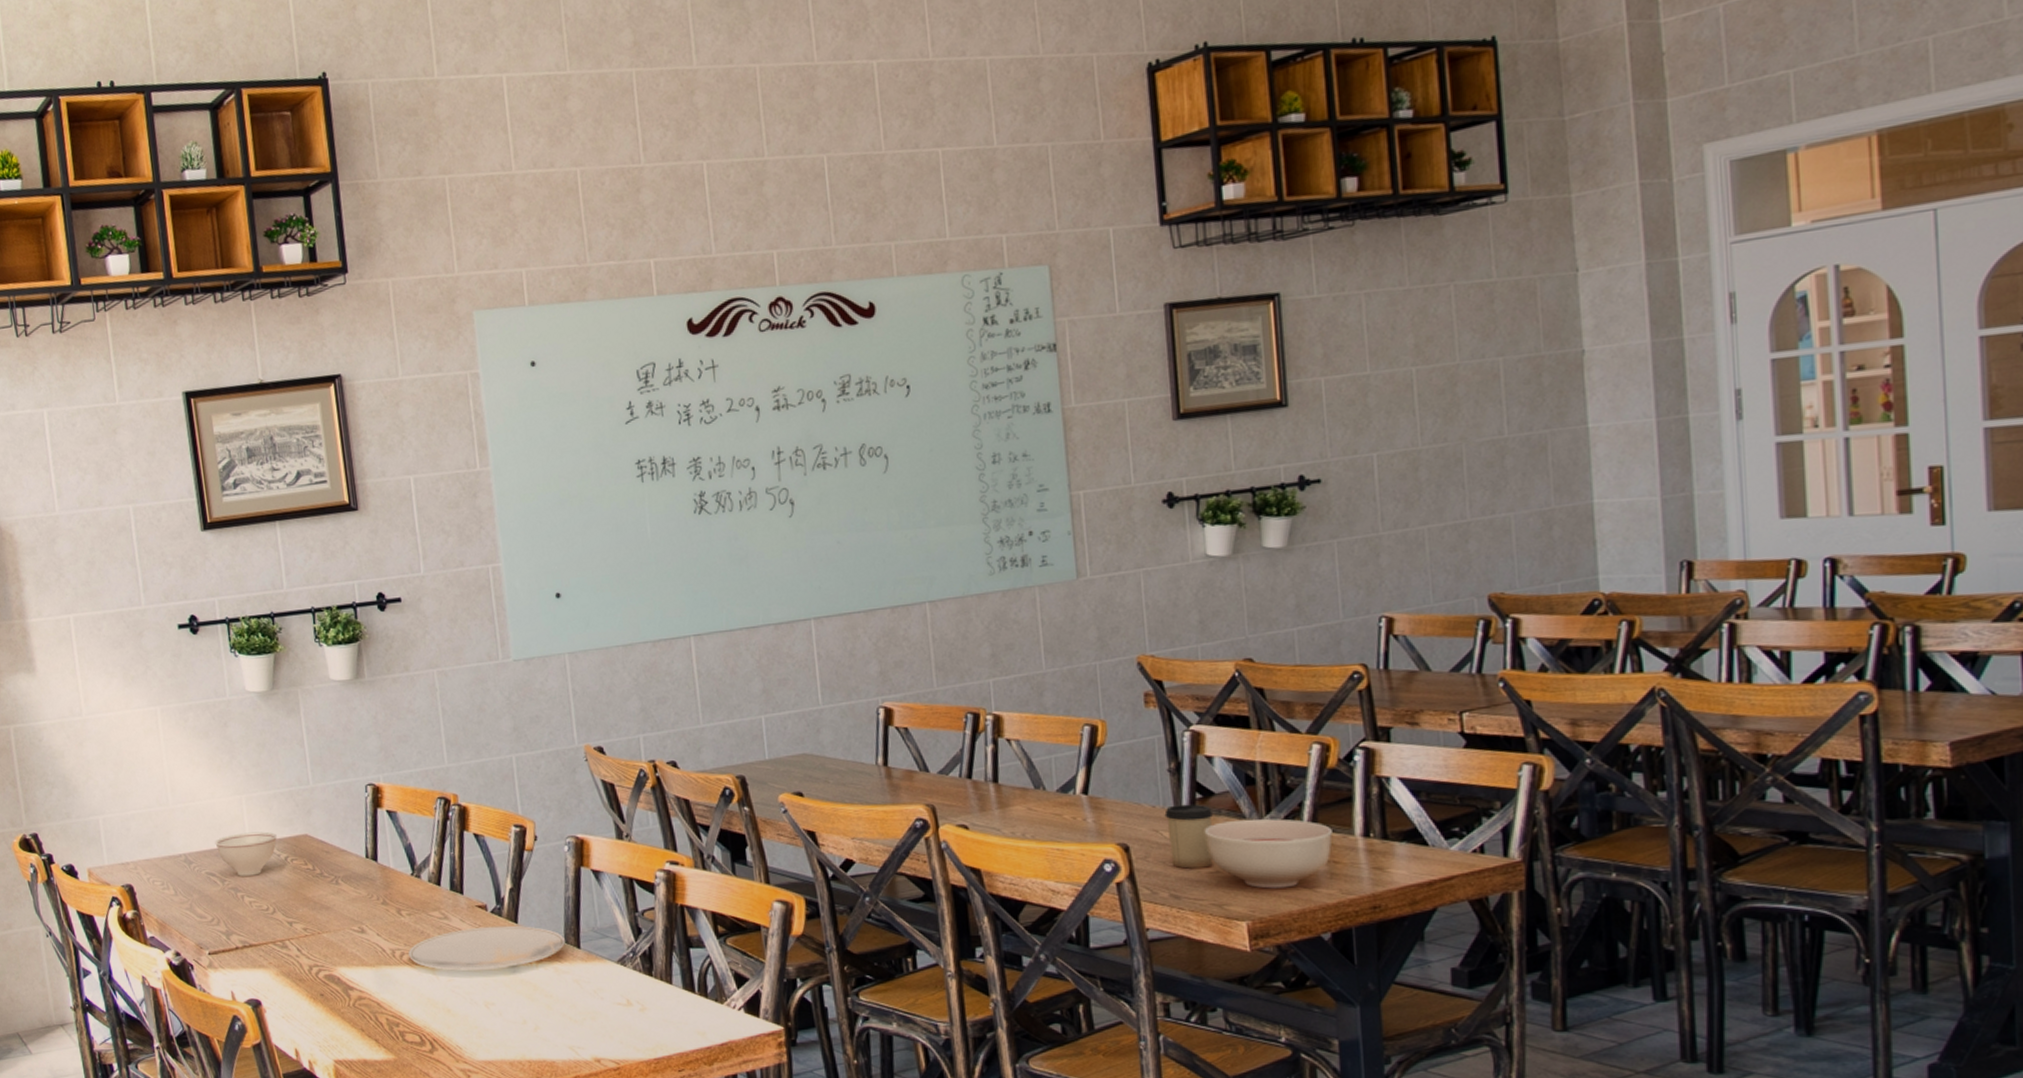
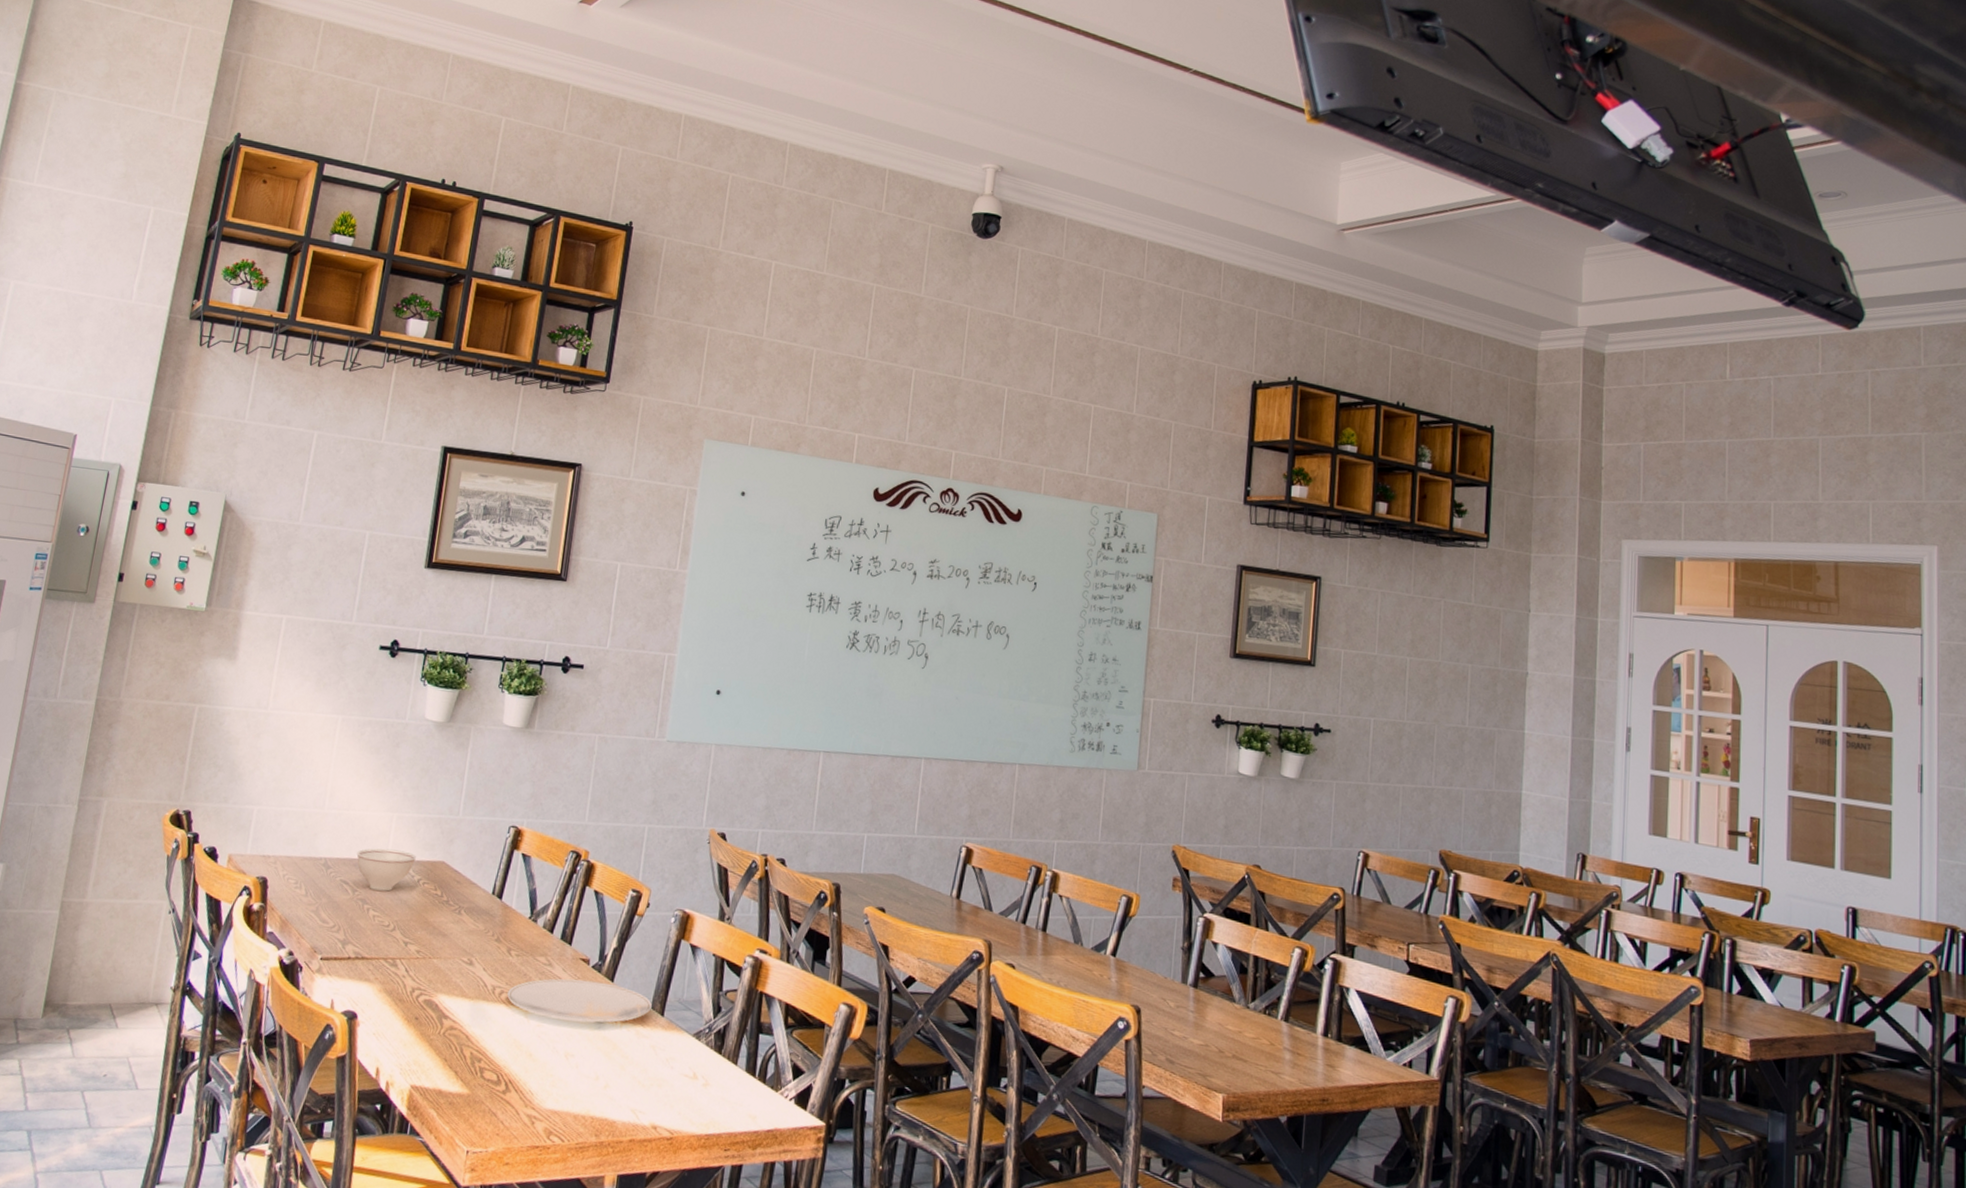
cup: present [1164,804,1213,869] -> none [1172,979,1210,1040]
bowl: present [1204,818,1333,889] -> none [1201,1001,1300,1070]

